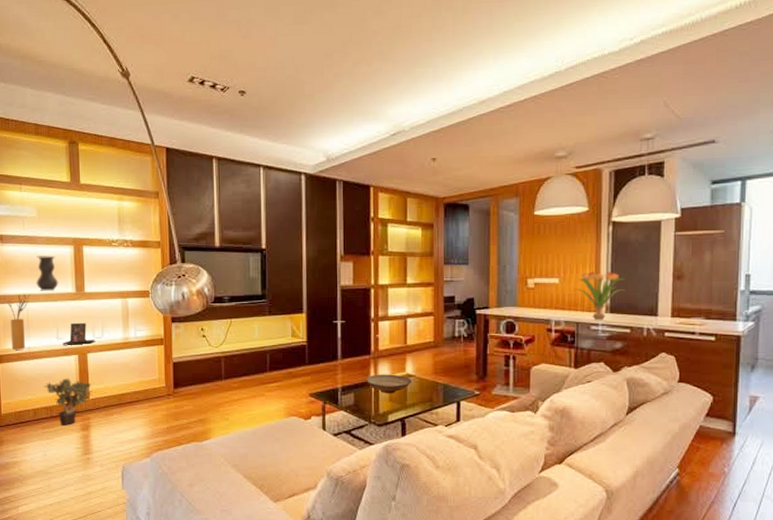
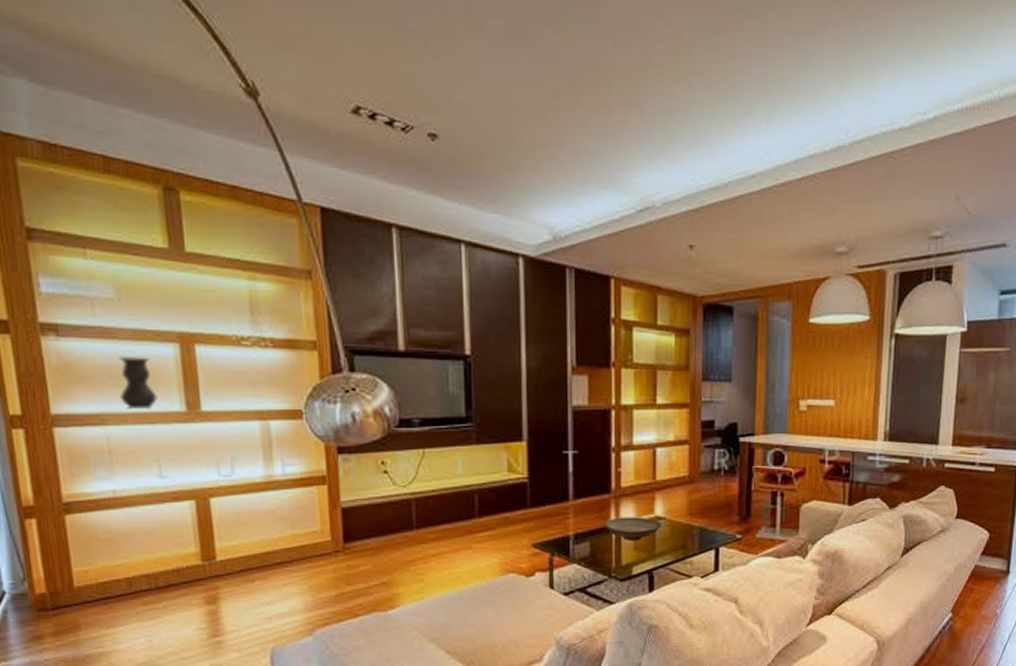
vase: present [6,295,31,351] -> none [70,414,113,496]
potted plant: present [44,378,92,425] -> none [142,532,219,599]
photo frame: present [62,322,96,345] -> none [168,454,222,486]
flower arrangement: present [574,271,625,321] -> none [851,392,906,450]

